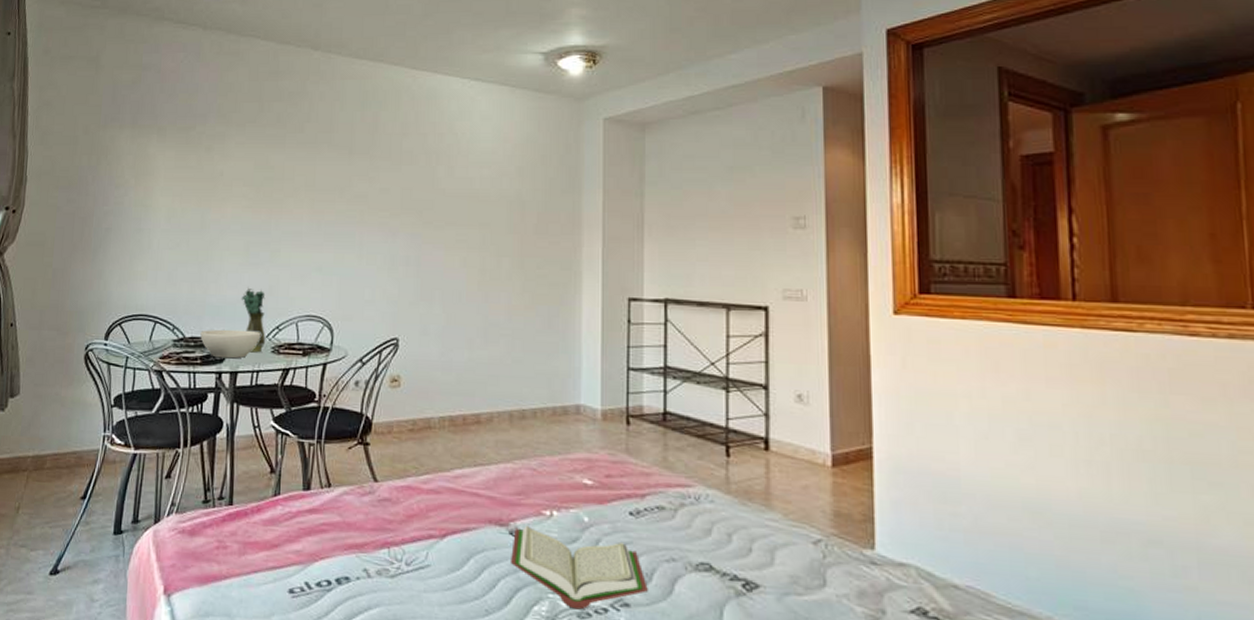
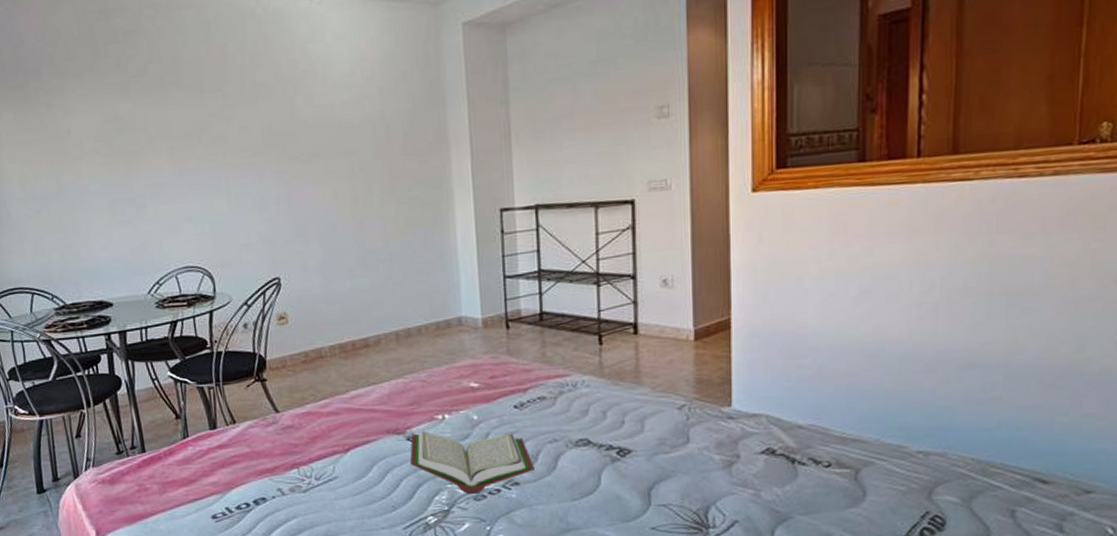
bowl: present [200,329,261,359] -> none [80,289,143,320]
vase: present [241,287,266,353] -> none [115,247,149,311]

